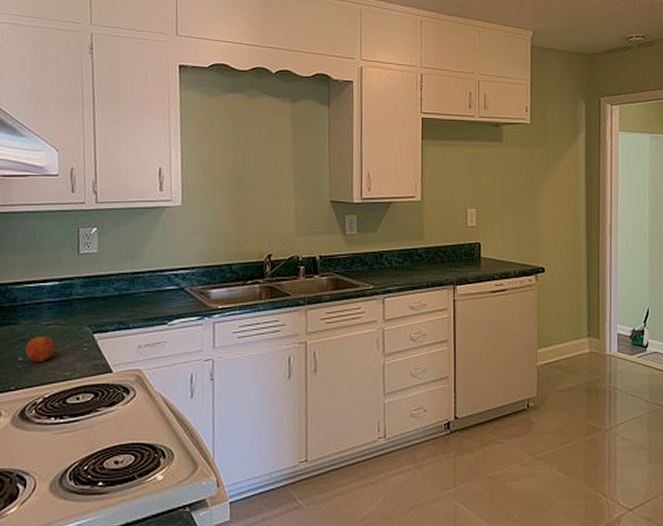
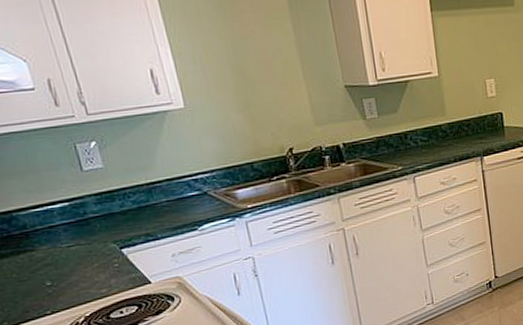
fruit: present [26,332,55,362] -> none [51,255,84,284]

